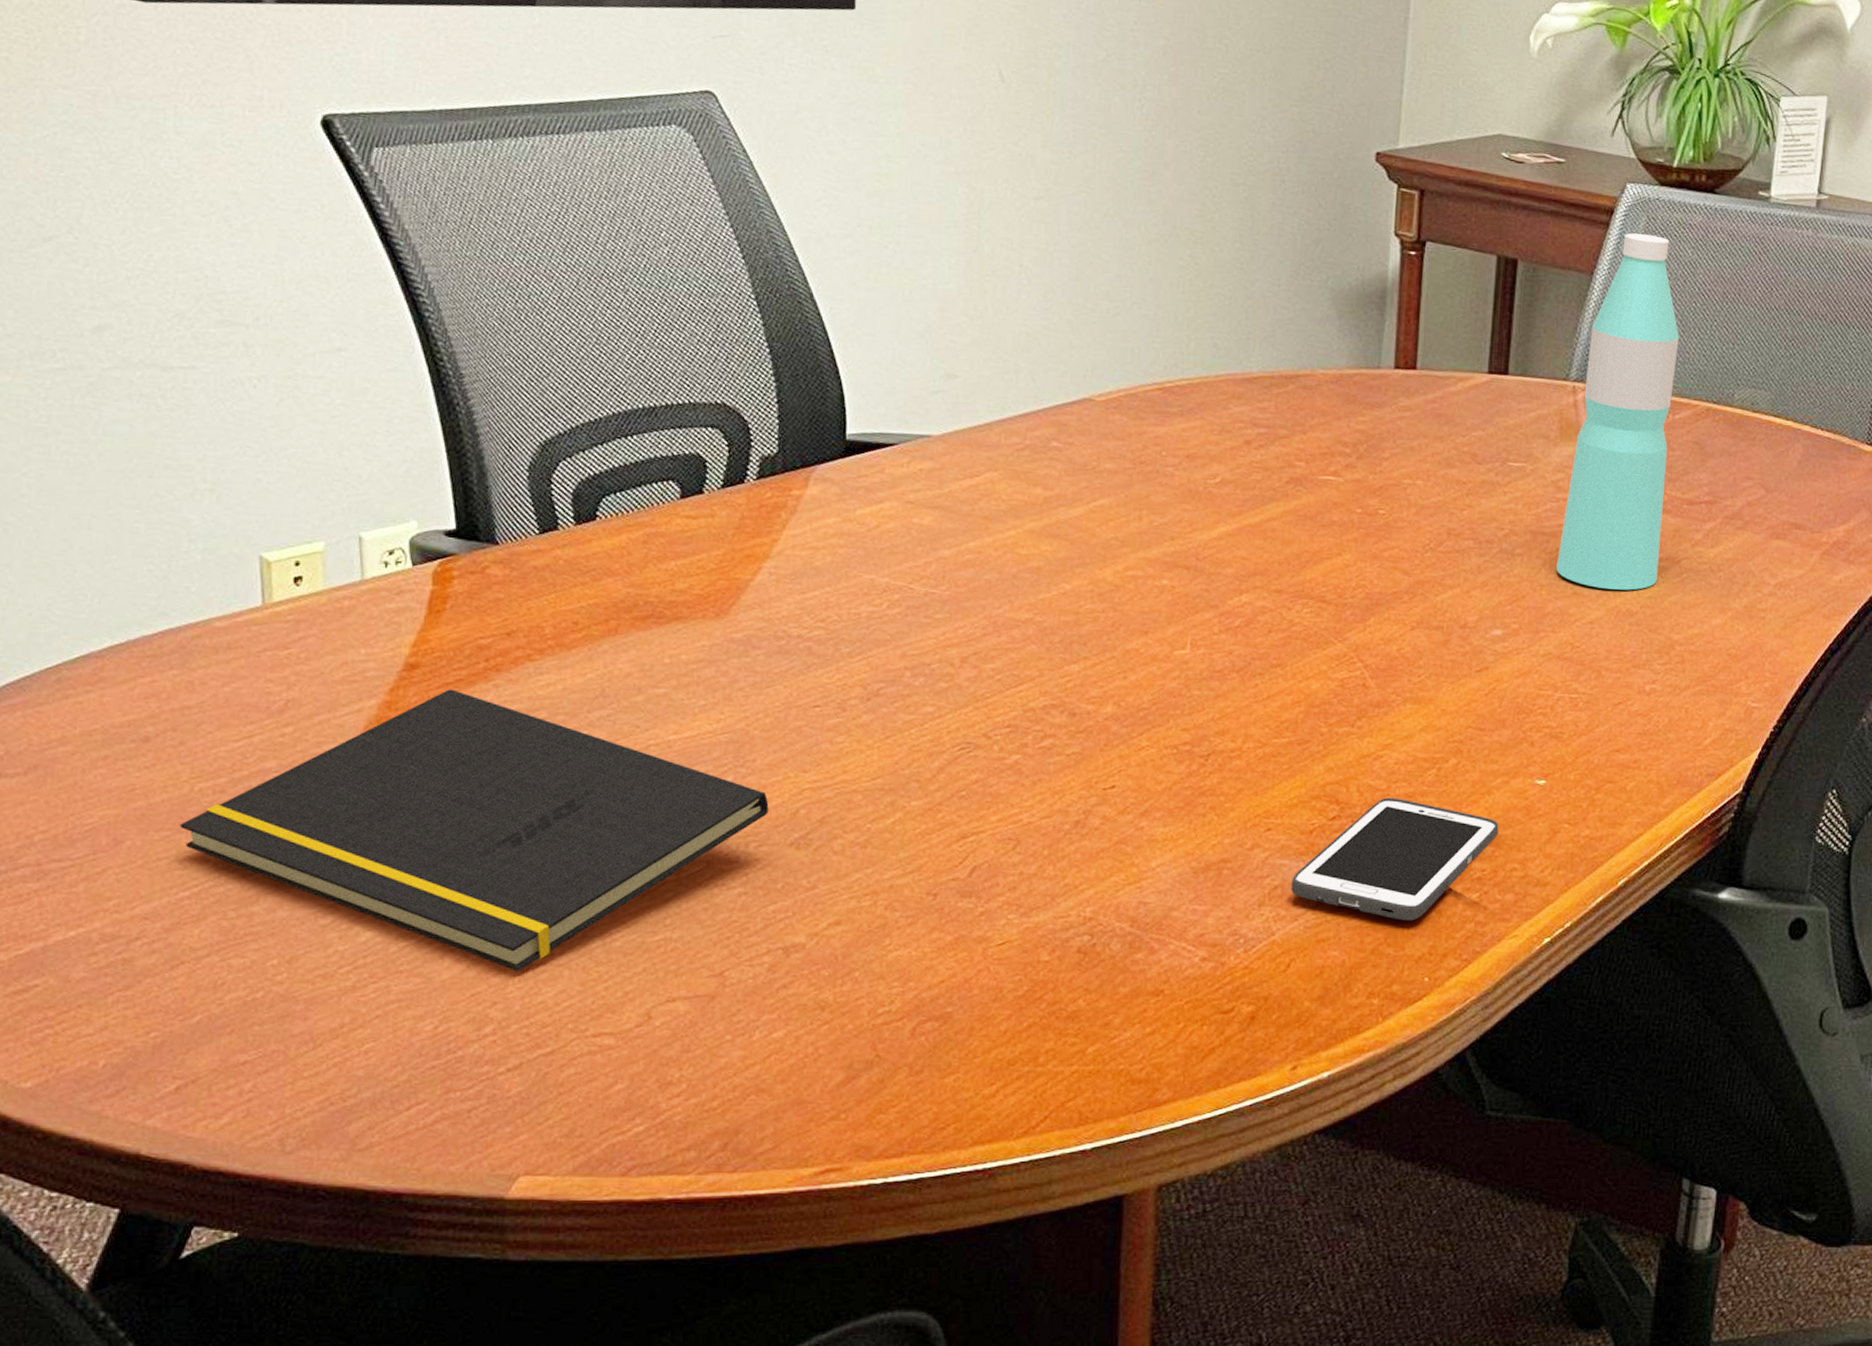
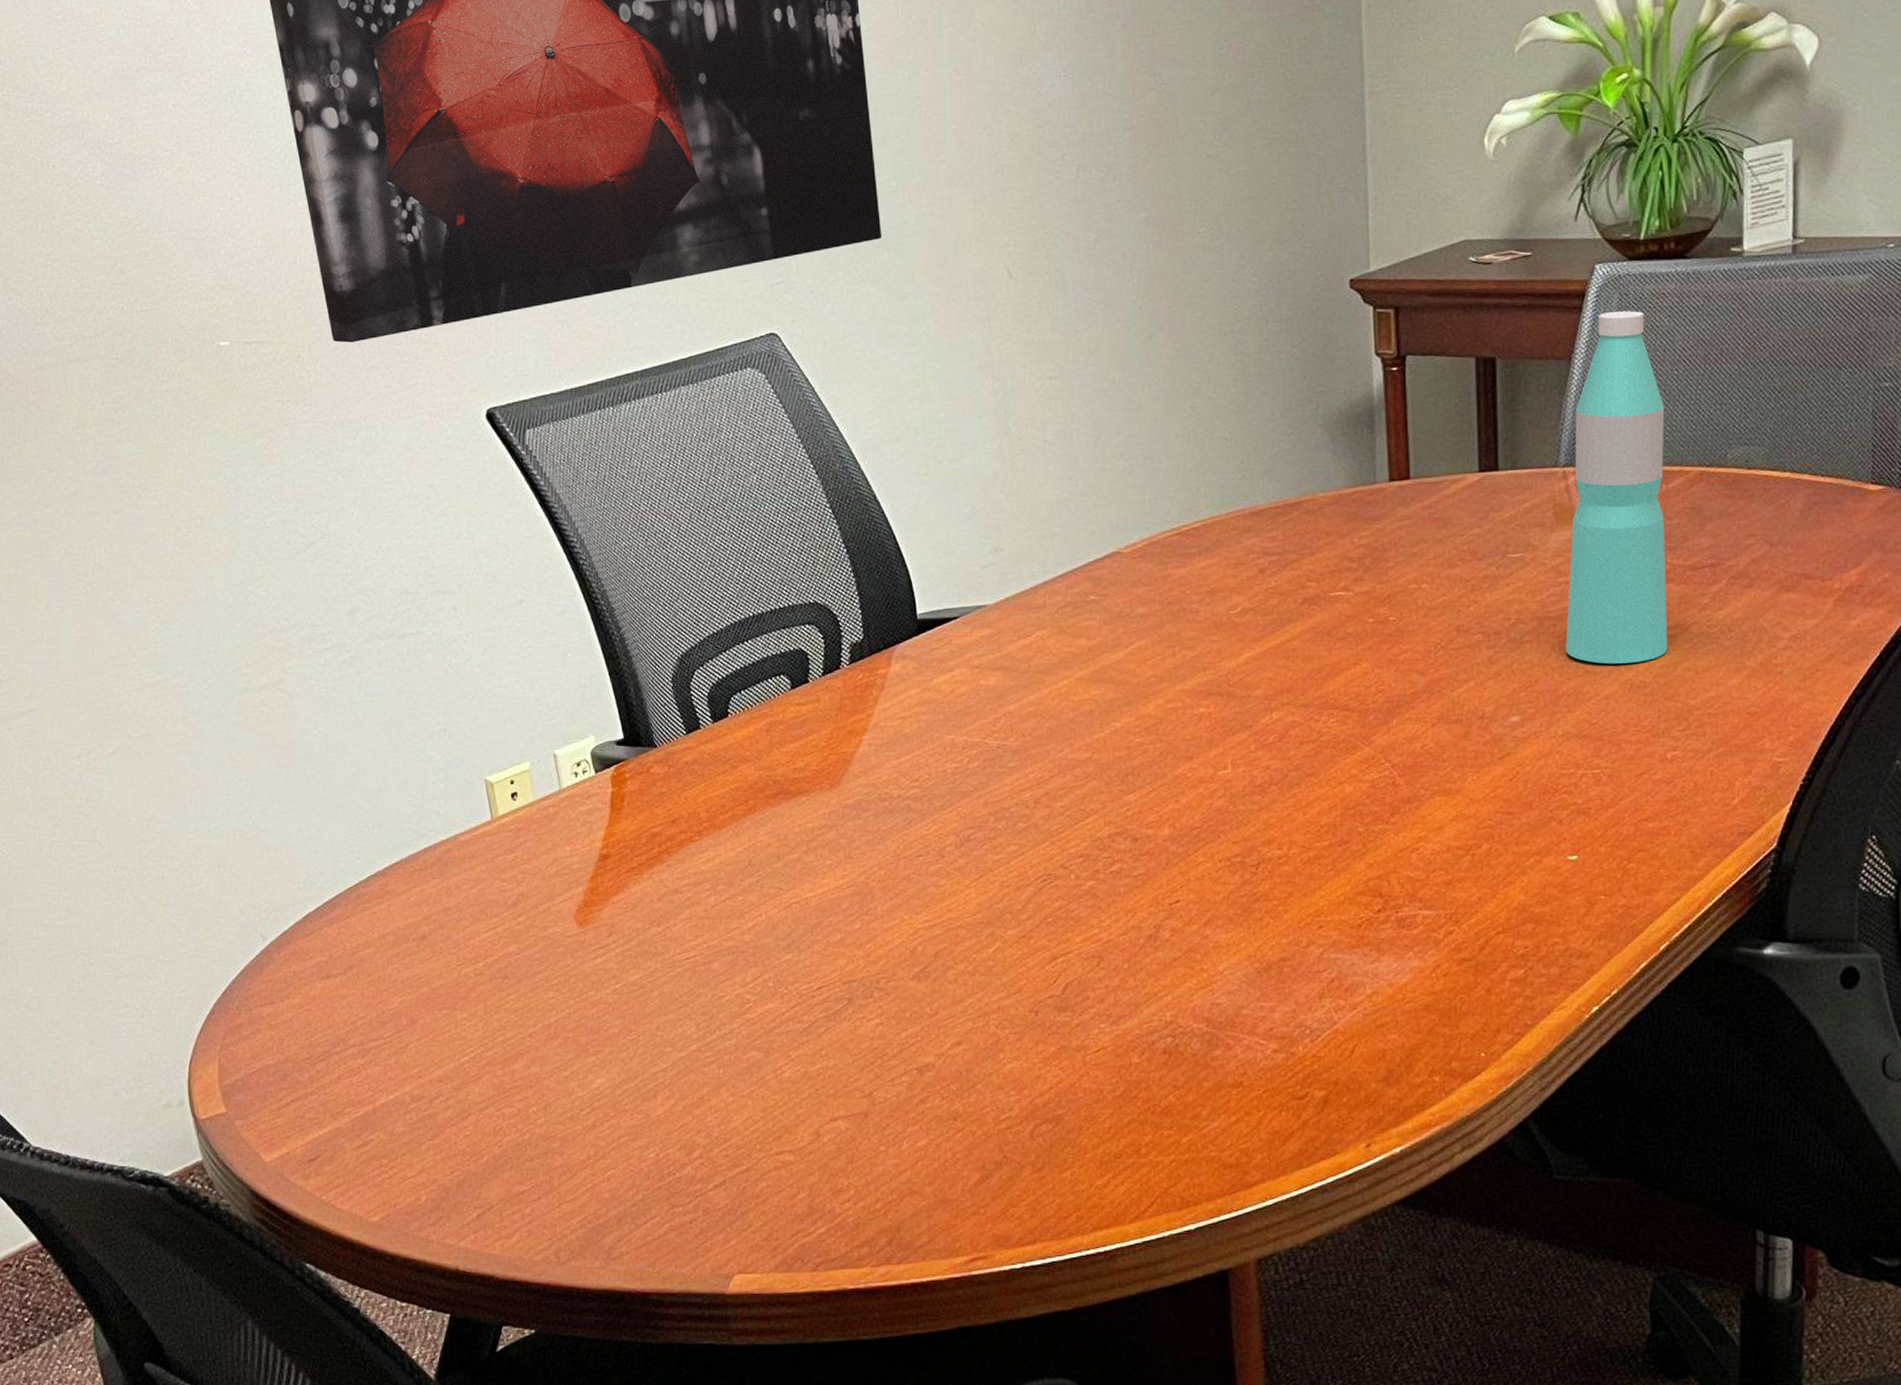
notepad: present [180,689,769,972] -> none [455,872,892,1104]
cell phone: present [1291,797,1499,921] -> none [1347,886,1537,1001]

